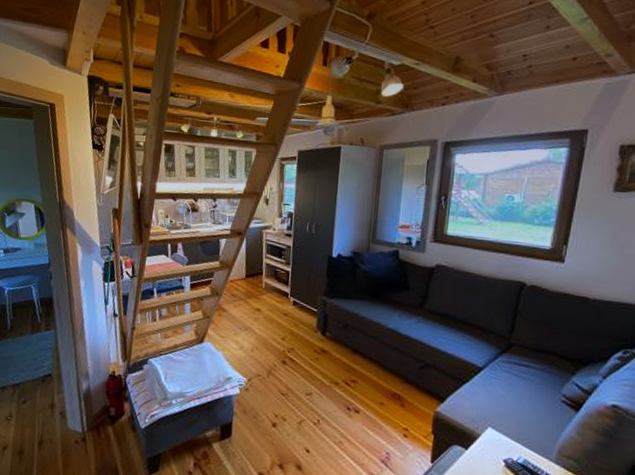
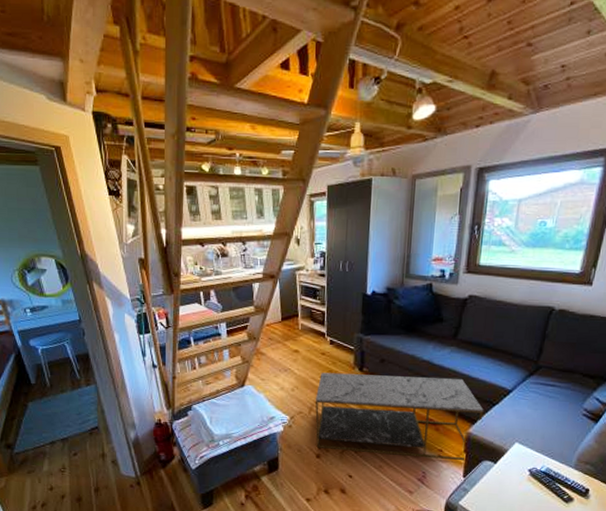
coffee table: none [273,334,453,444] -> present [315,372,484,461]

